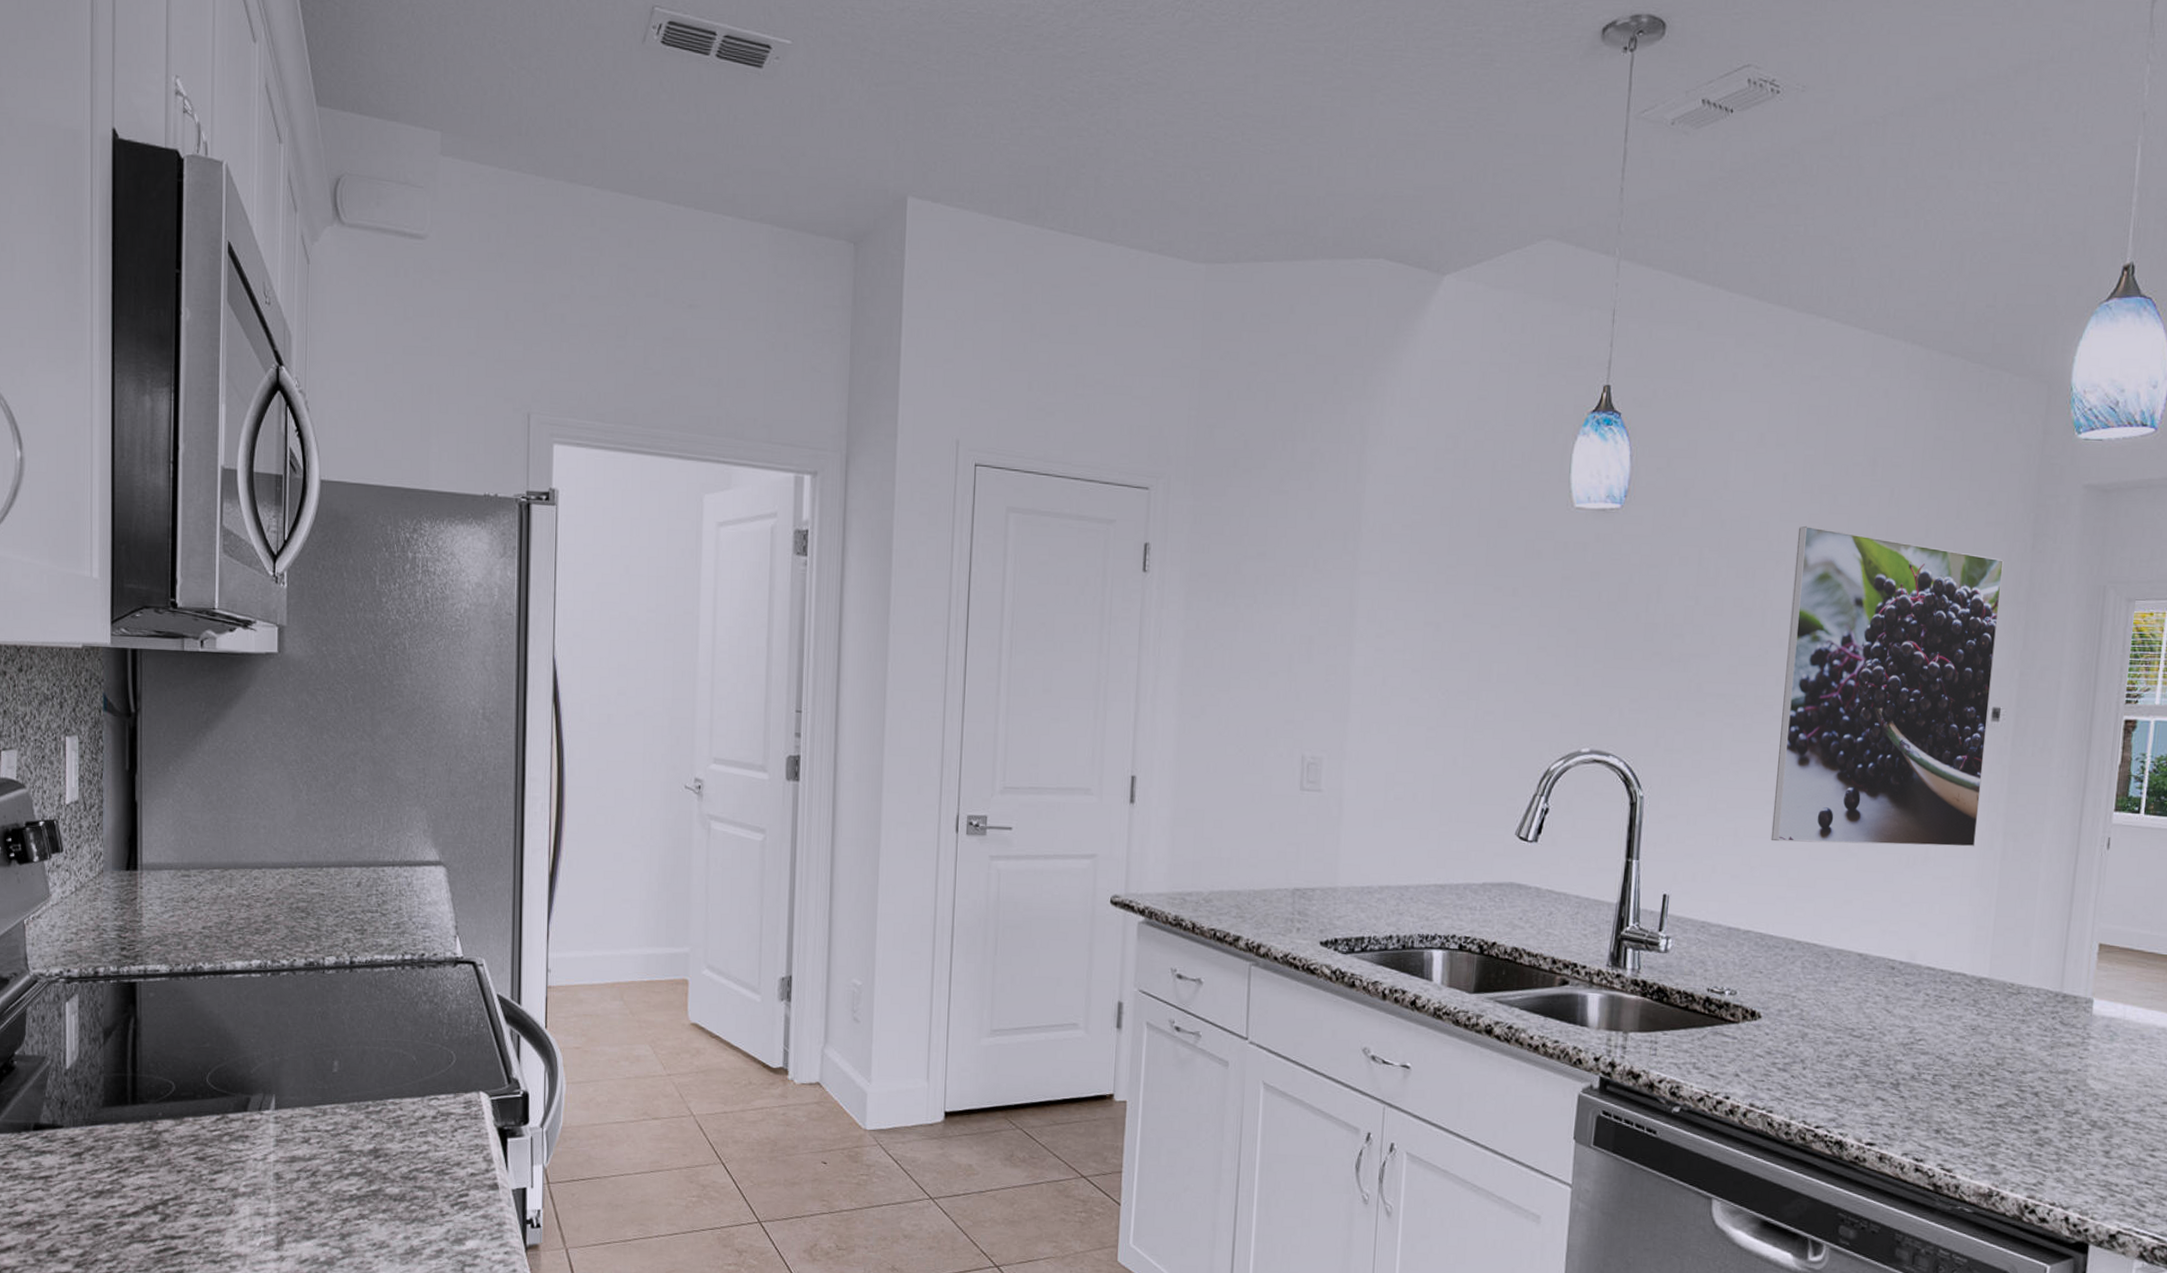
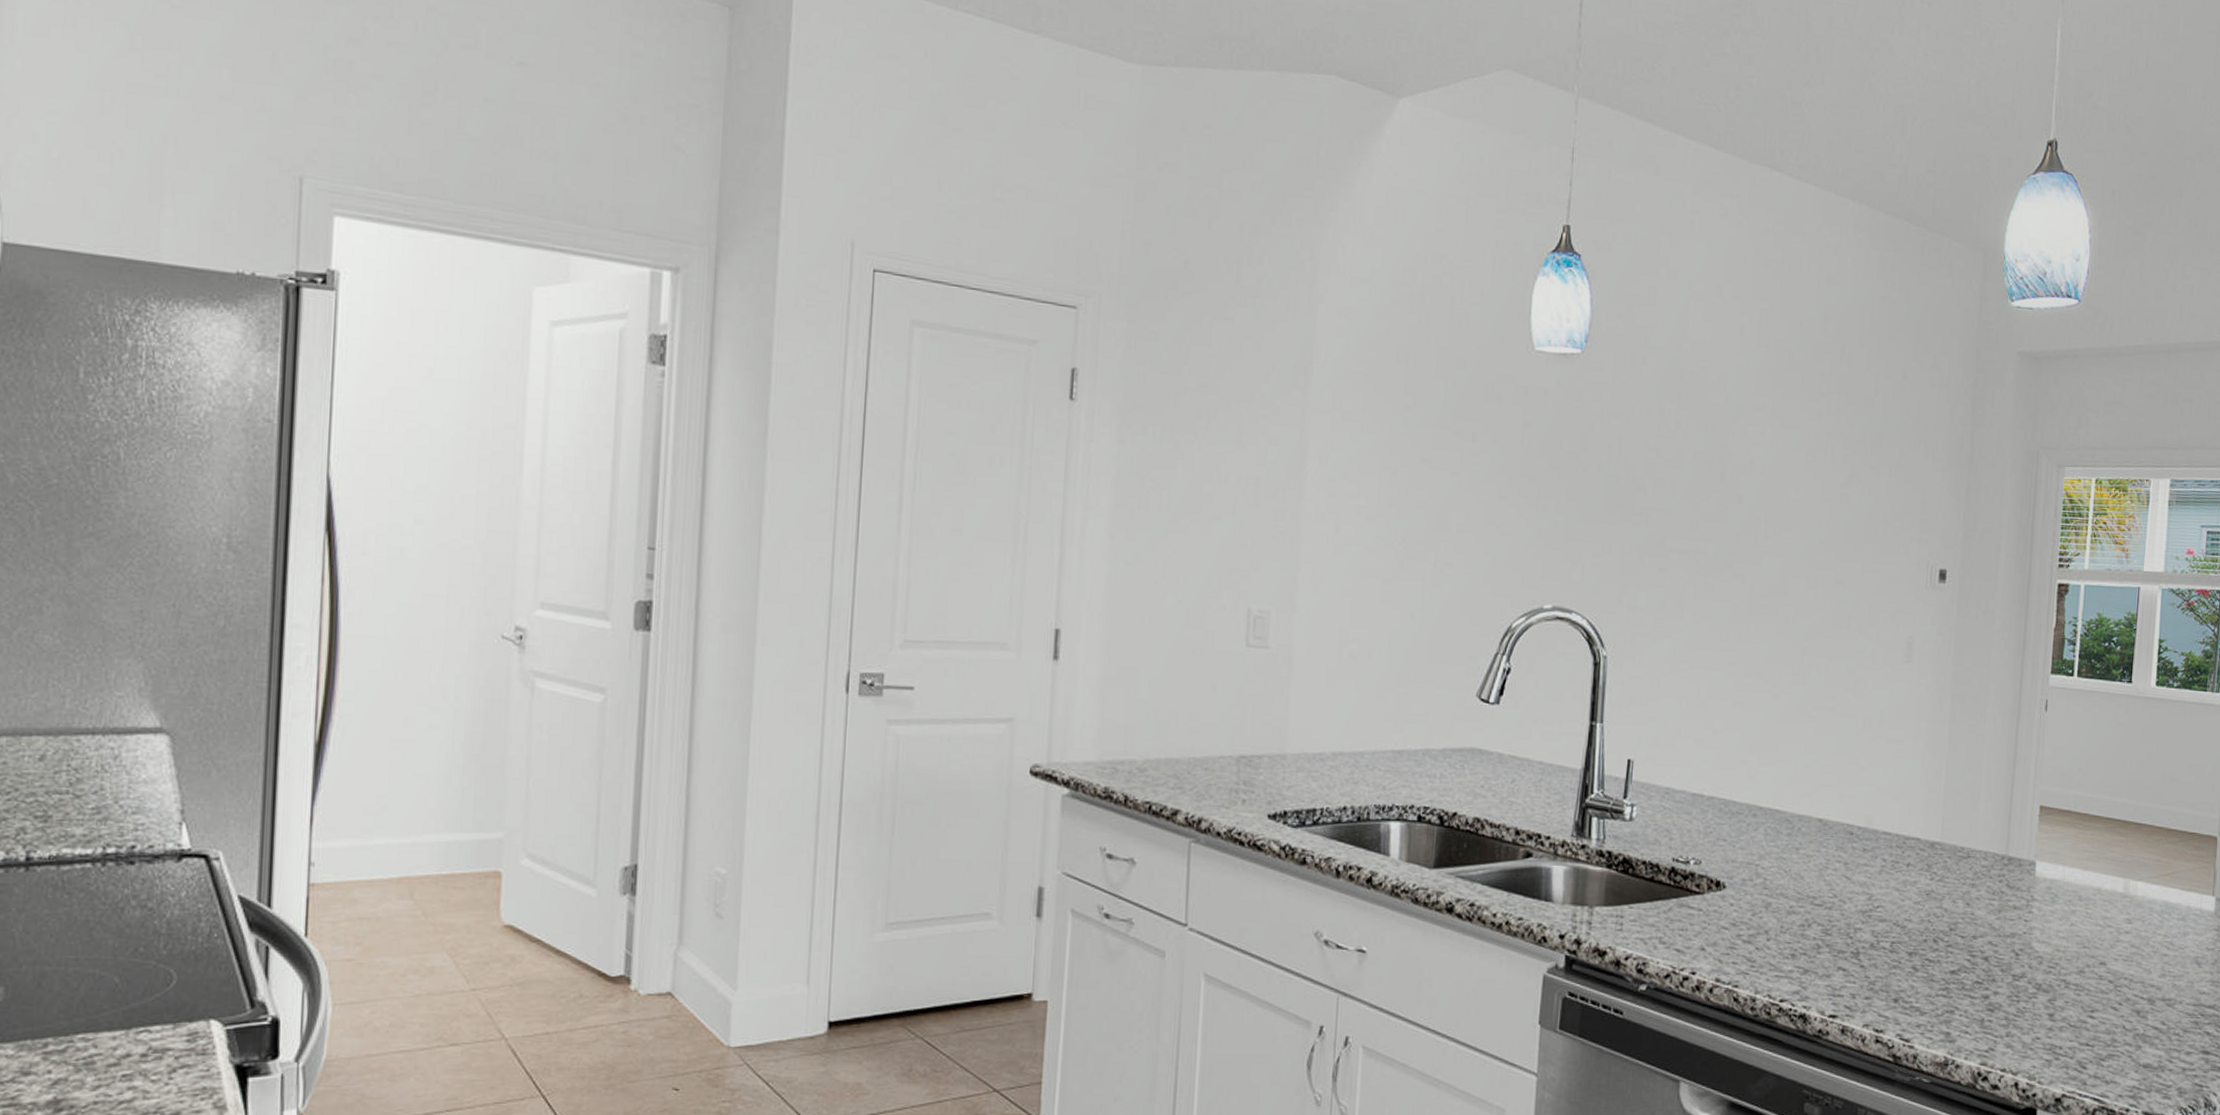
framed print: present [1771,525,2004,847] -> none [1733,380,1947,709]

